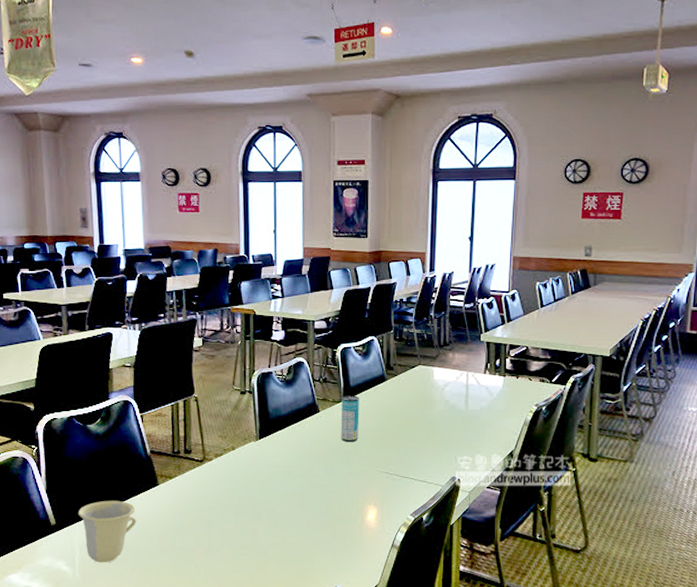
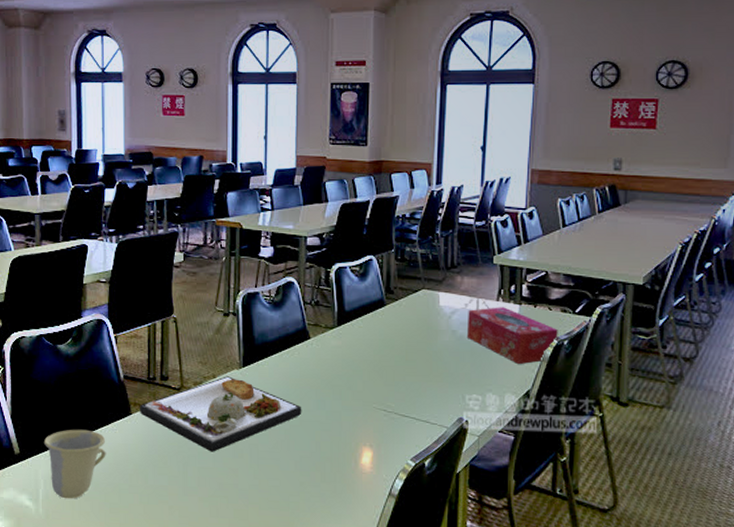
dinner plate: none [165,448,314,516] -> present [139,376,302,452]
beverage can: present [340,395,359,442] -> none [334,321,355,373]
tissue box: none [458,379,537,429] -> present [466,307,558,365]

